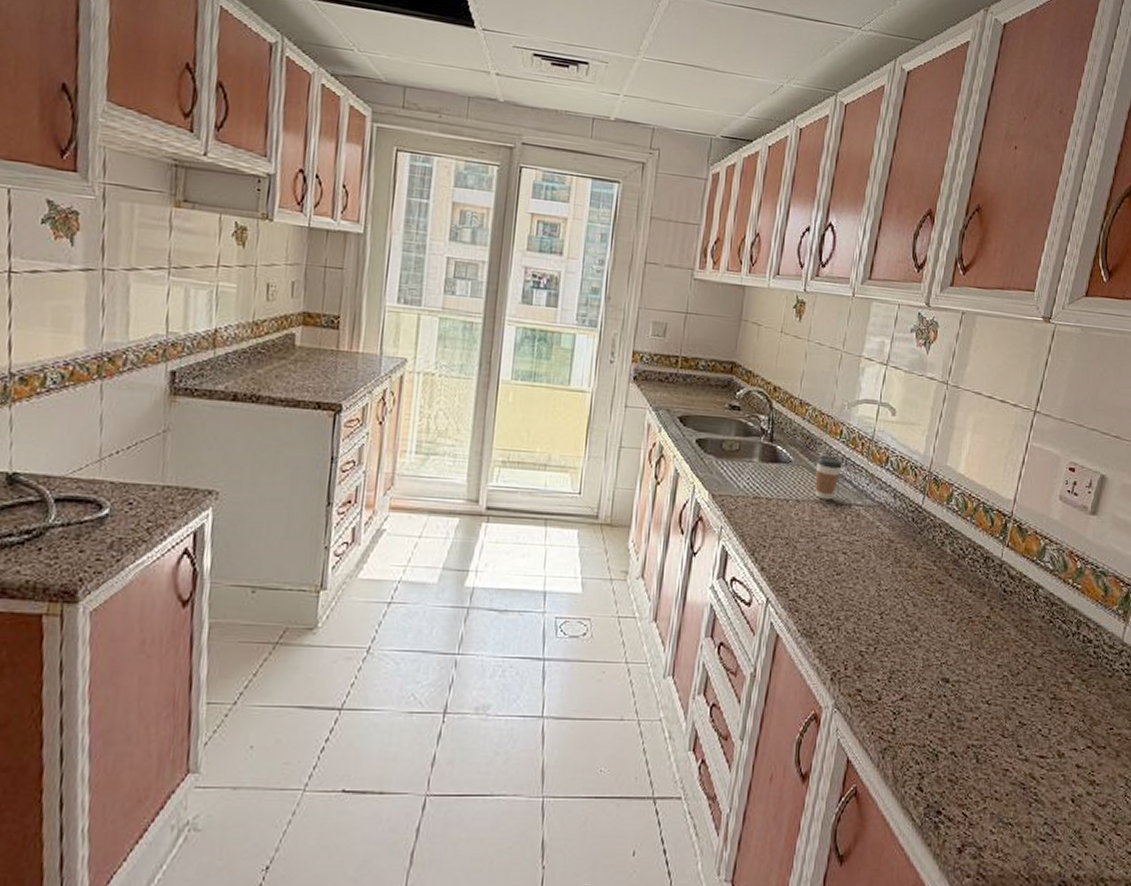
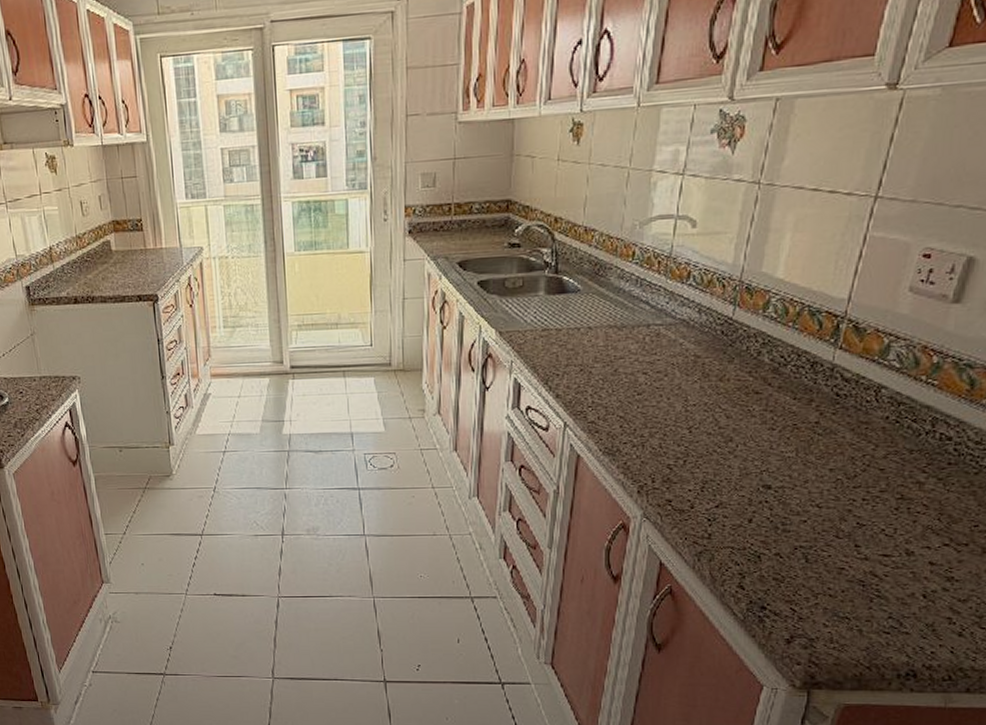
coffee cup: present [814,455,842,500] -> none [607,279,637,324]

